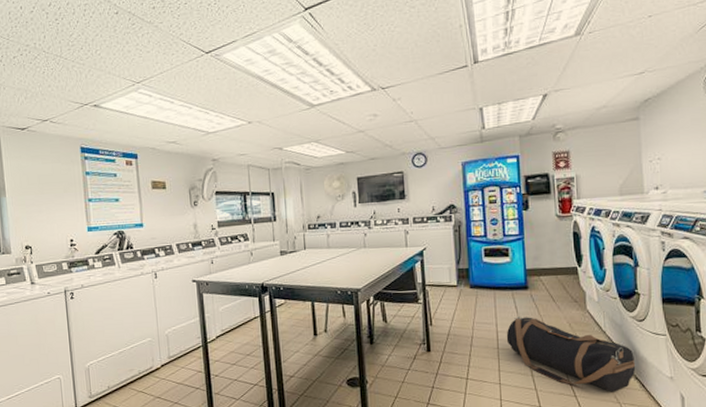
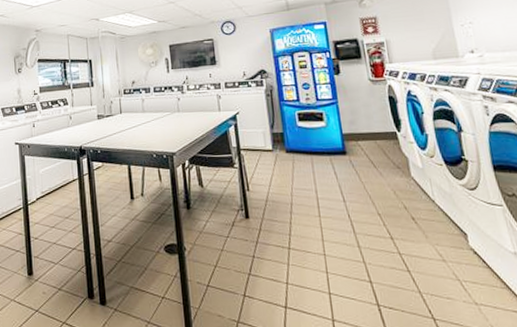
duffel bag: present [506,316,636,392] -> none [327,182,474,268]

